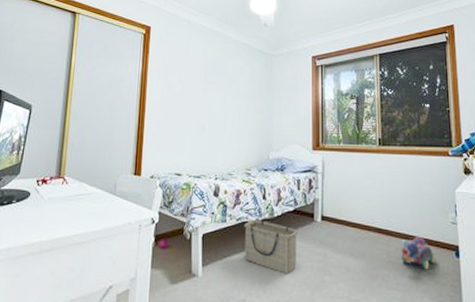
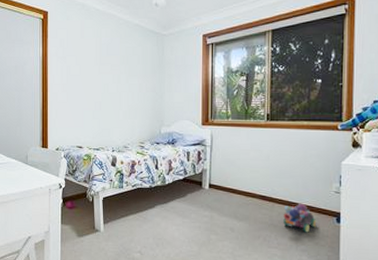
basket: present [244,219,298,274] -> none [139,186,187,232]

